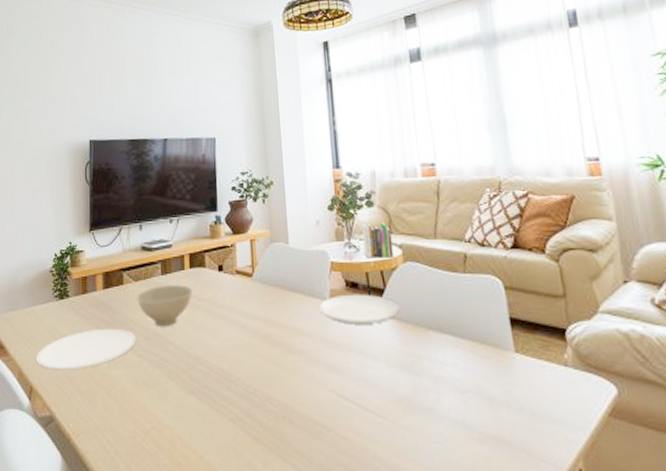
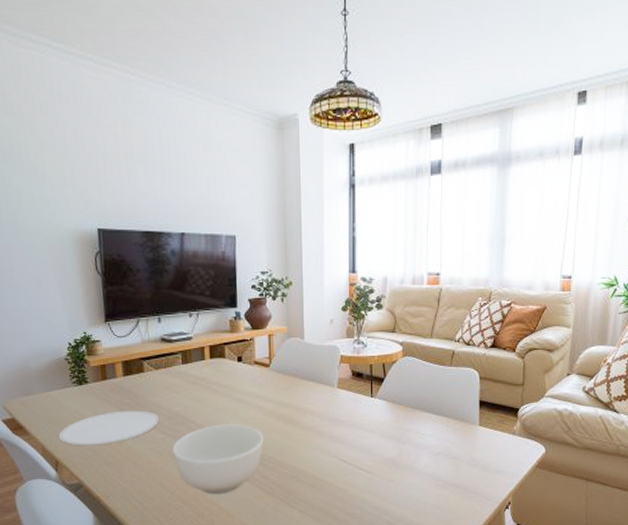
bowl: present [136,284,192,326] -> none [157,372,213,408]
bowl: none [148,346,249,437] -> present [172,424,264,494]
plate: present [319,294,399,325] -> none [328,382,395,406]
books: present [362,222,394,259] -> none [370,323,395,353]

